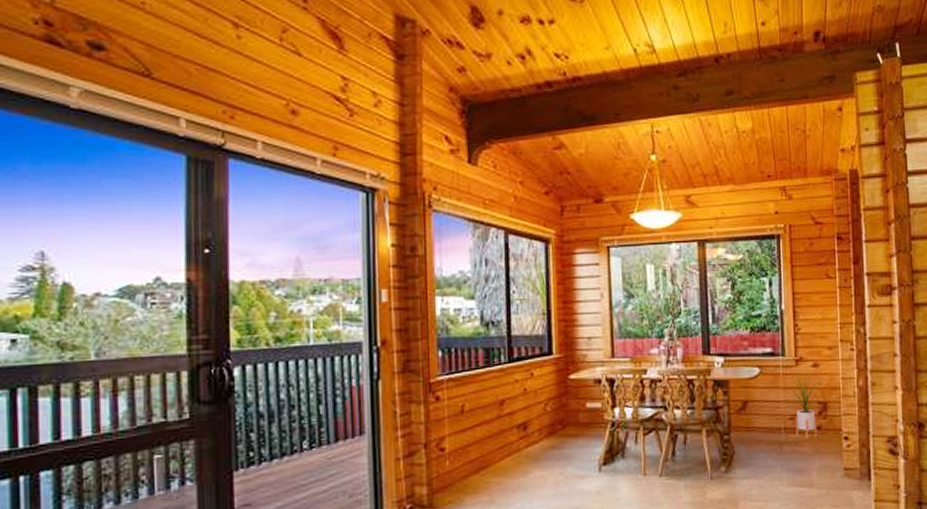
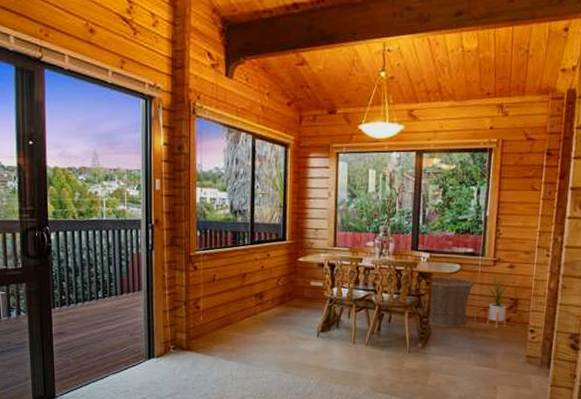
basket: none [727,383,778,445] -> present [428,276,475,329]

